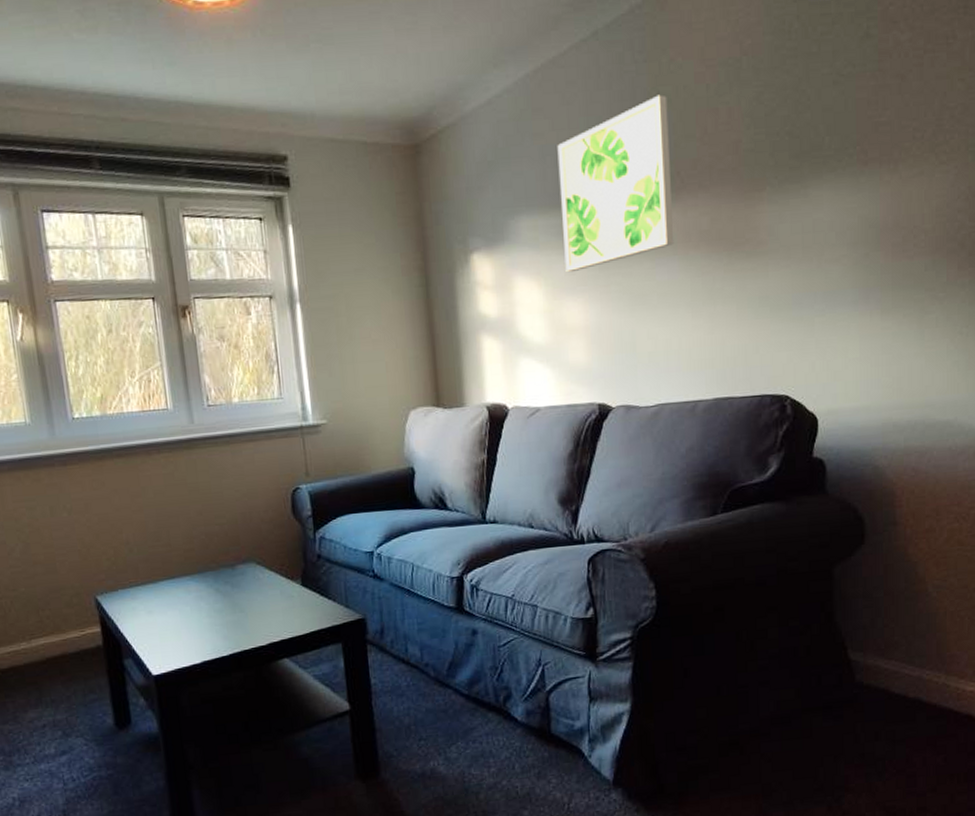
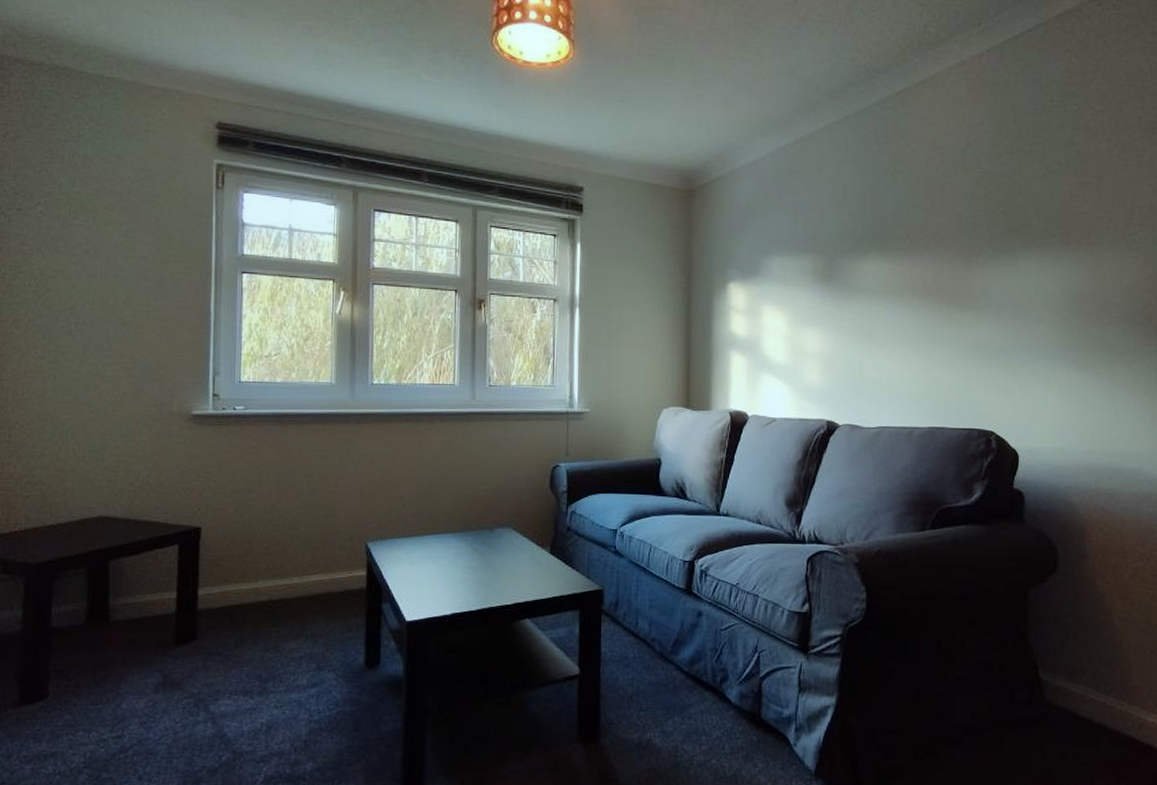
wall art: present [557,94,674,273] -> none [807,171,903,307]

